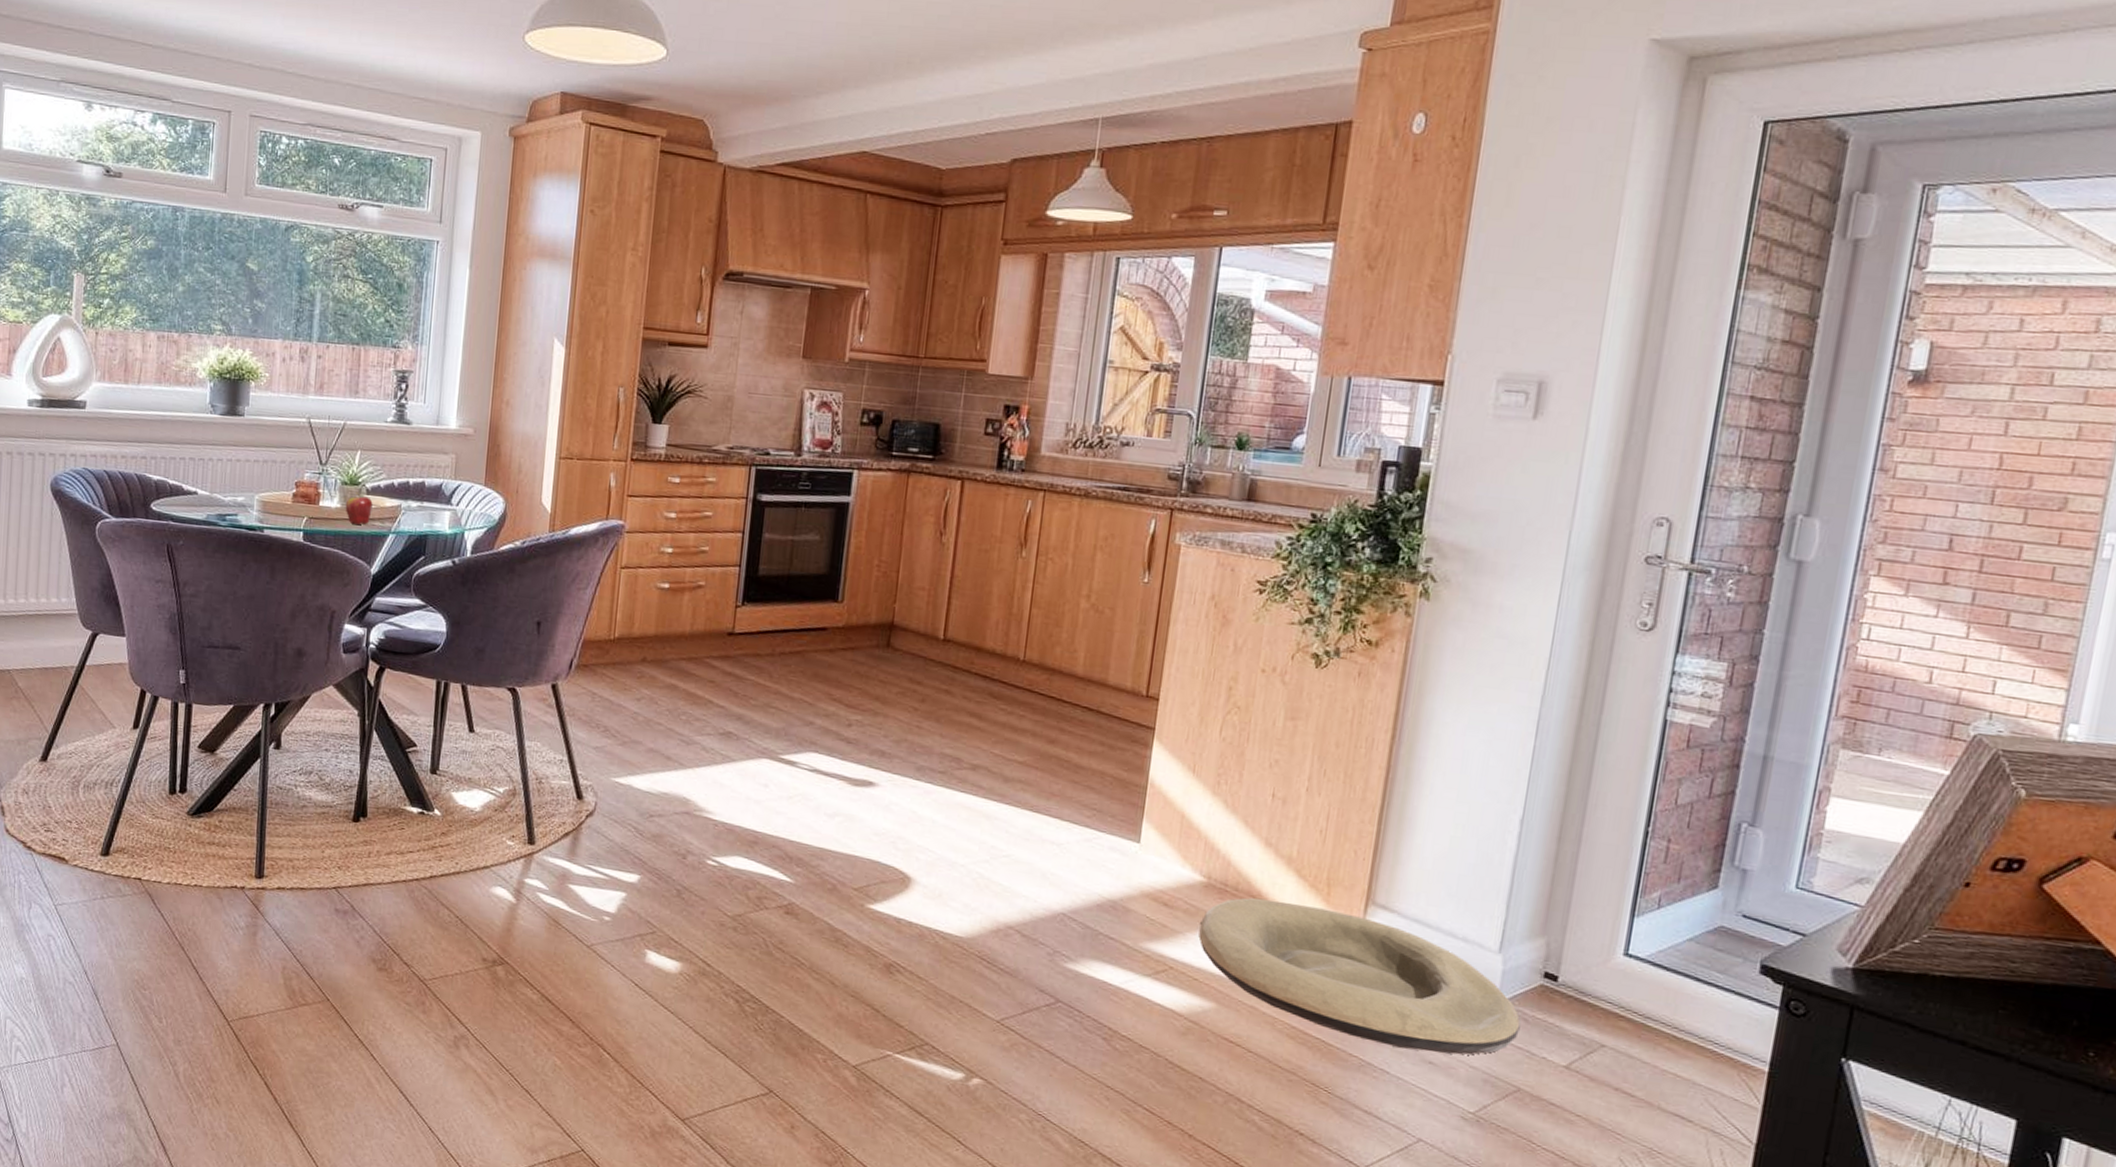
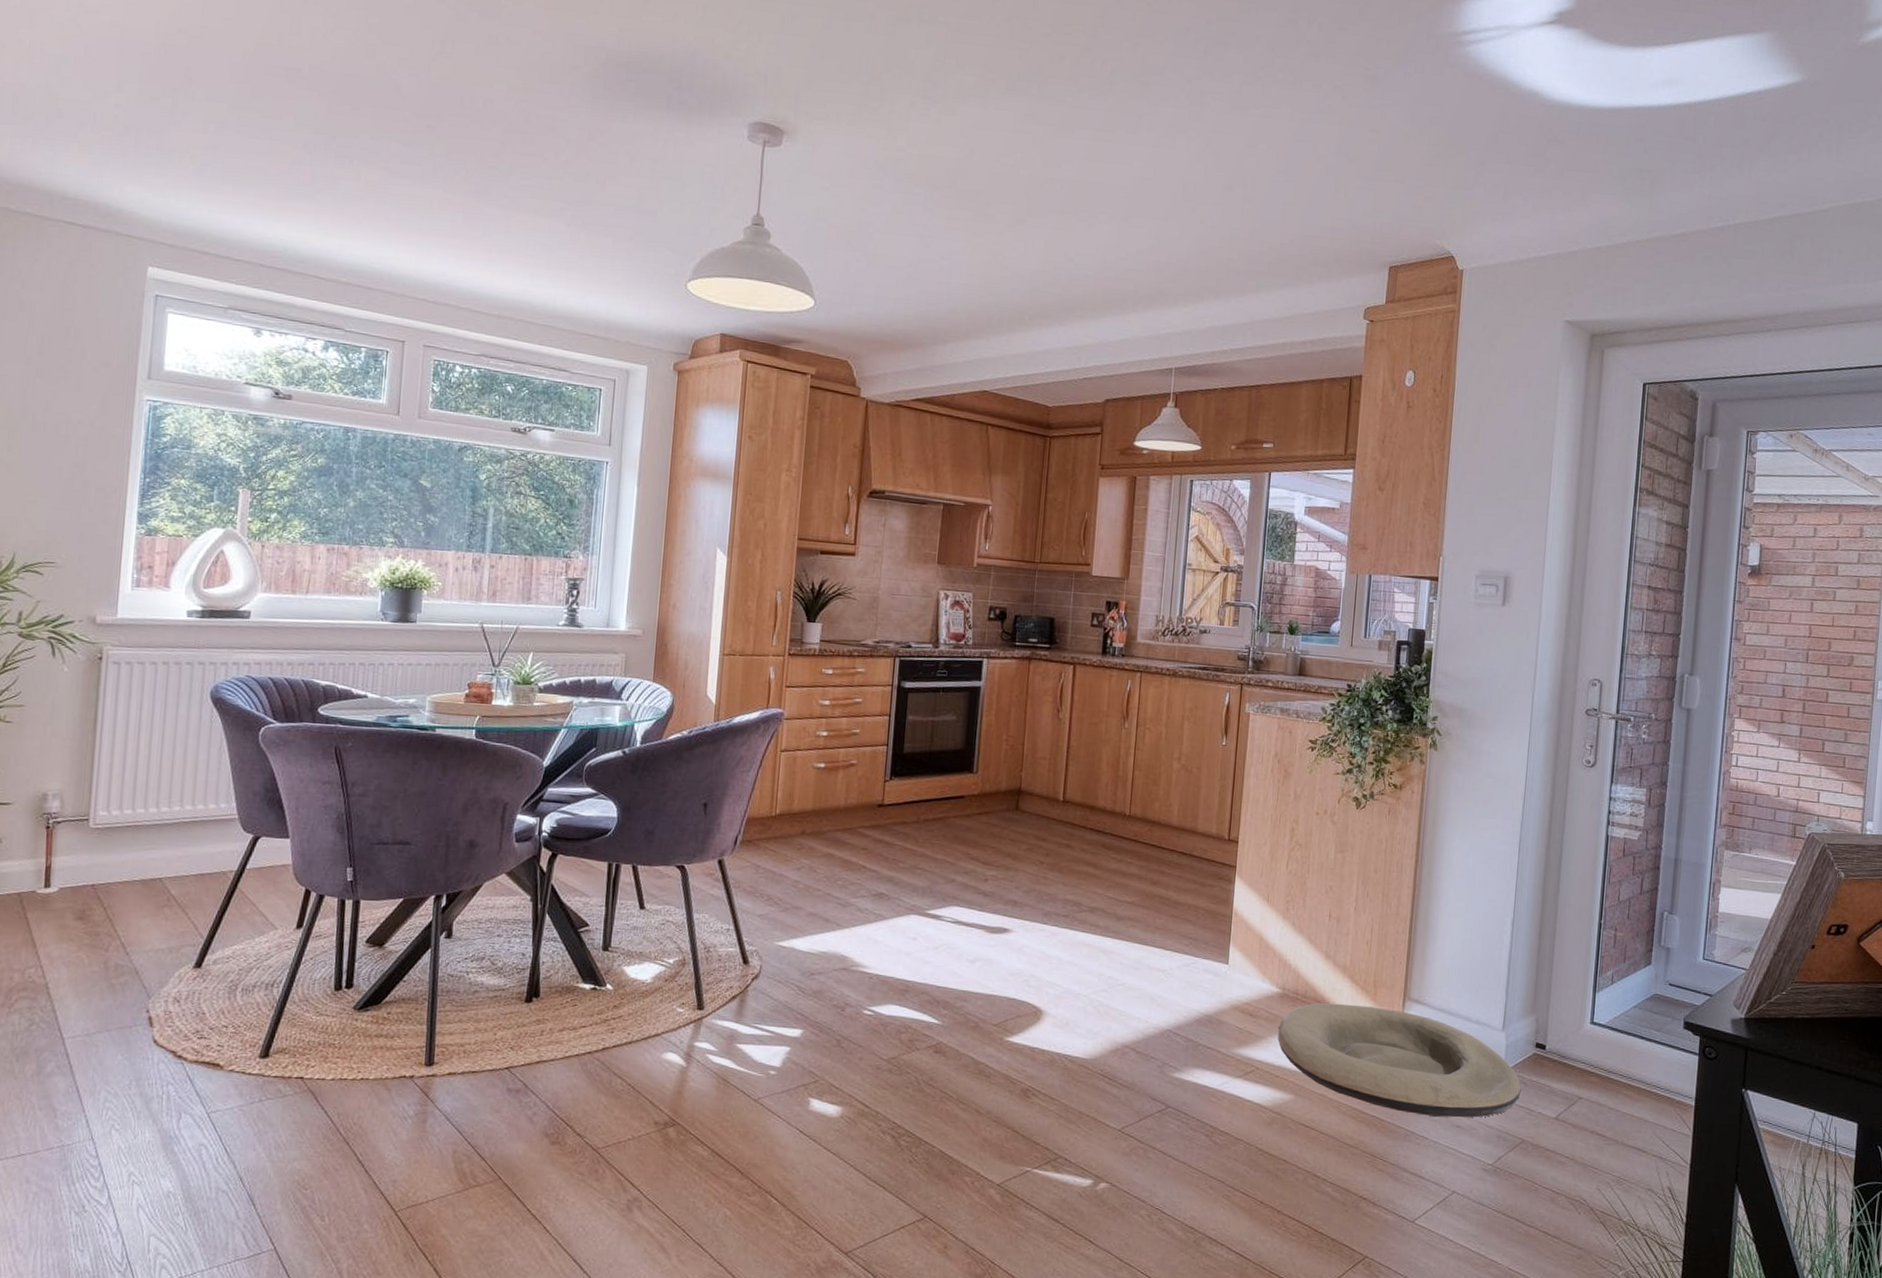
fruit: present [345,485,373,526] -> none [517,684,545,722]

